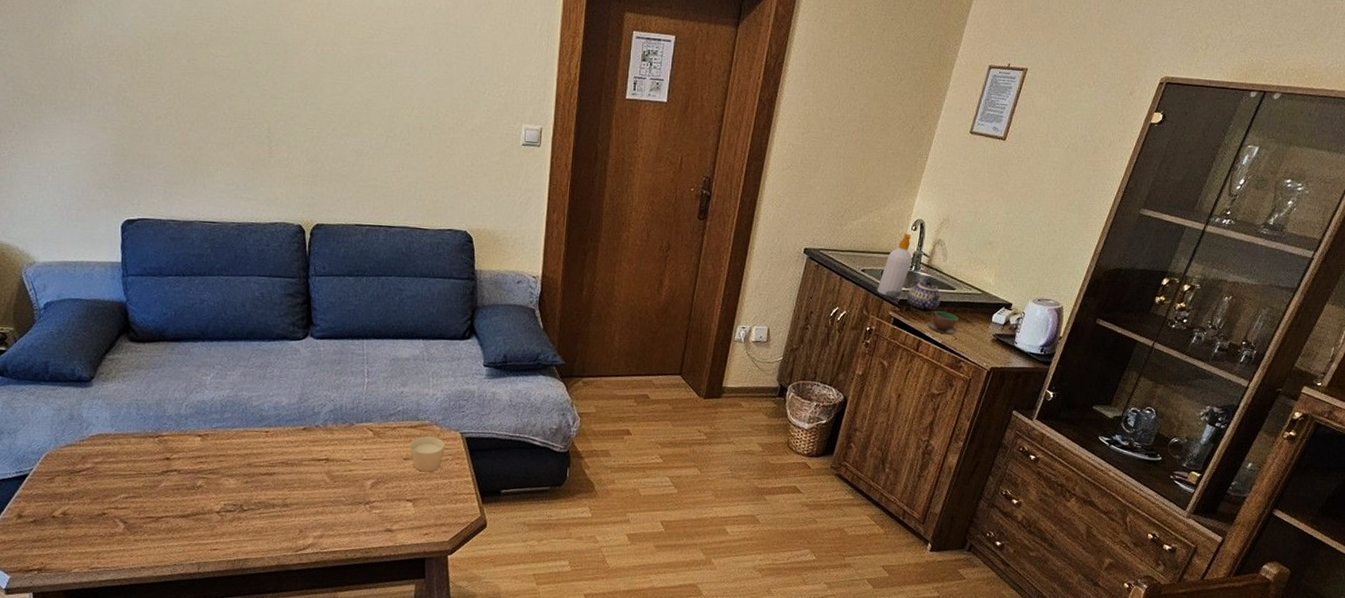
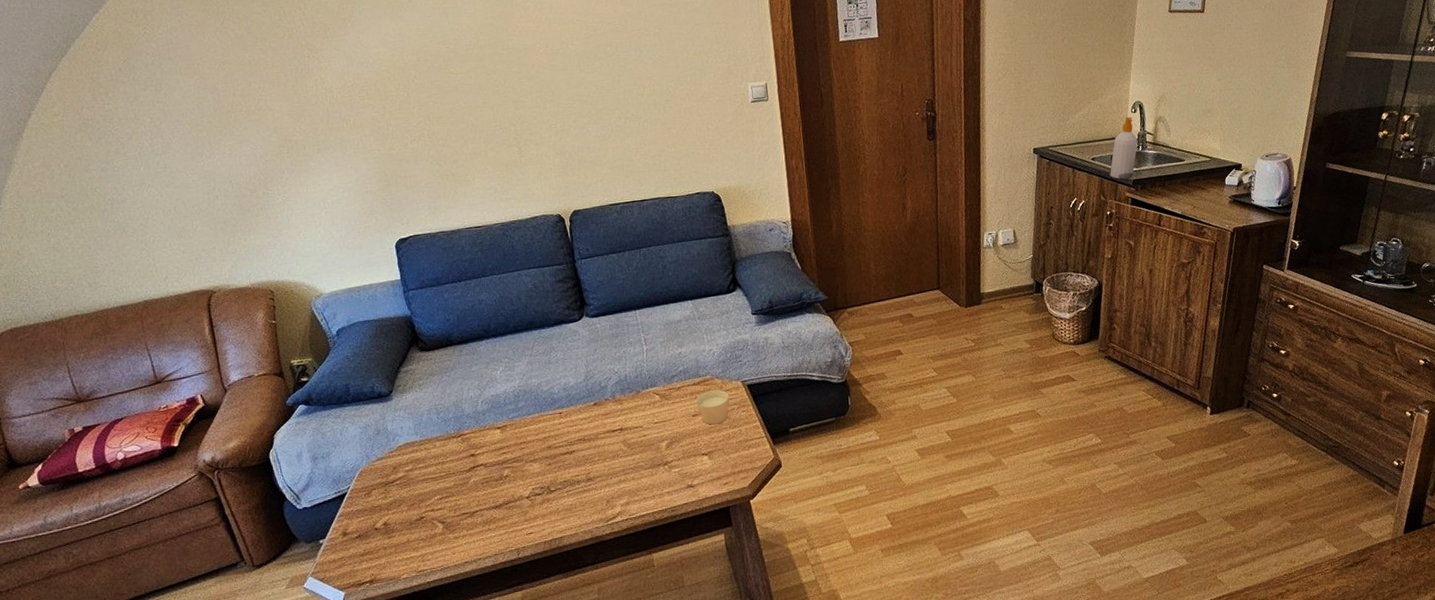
teapot: present [907,279,941,313] -> none [1140,156,1173,188]
cup: present [927,311,959,335] -> none [1163,183,1195,205]

